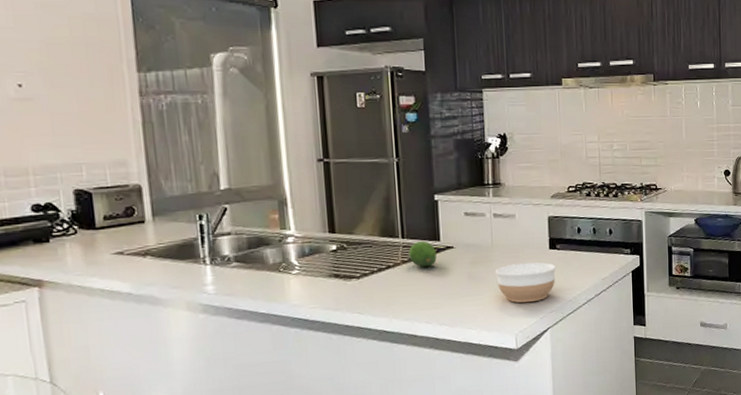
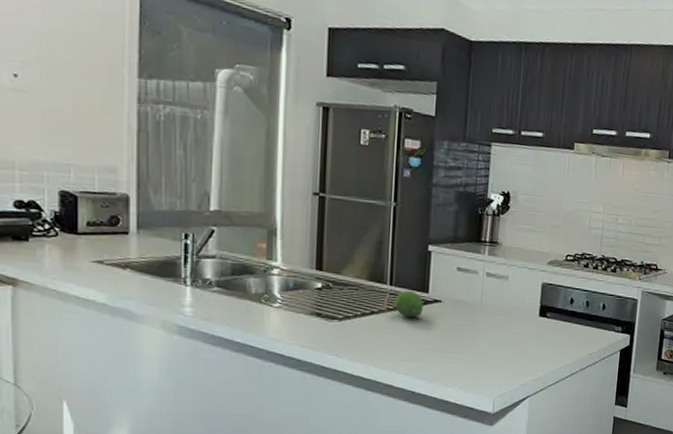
bowl: present [495,262,557,303] -> none [480,326,544,368]

